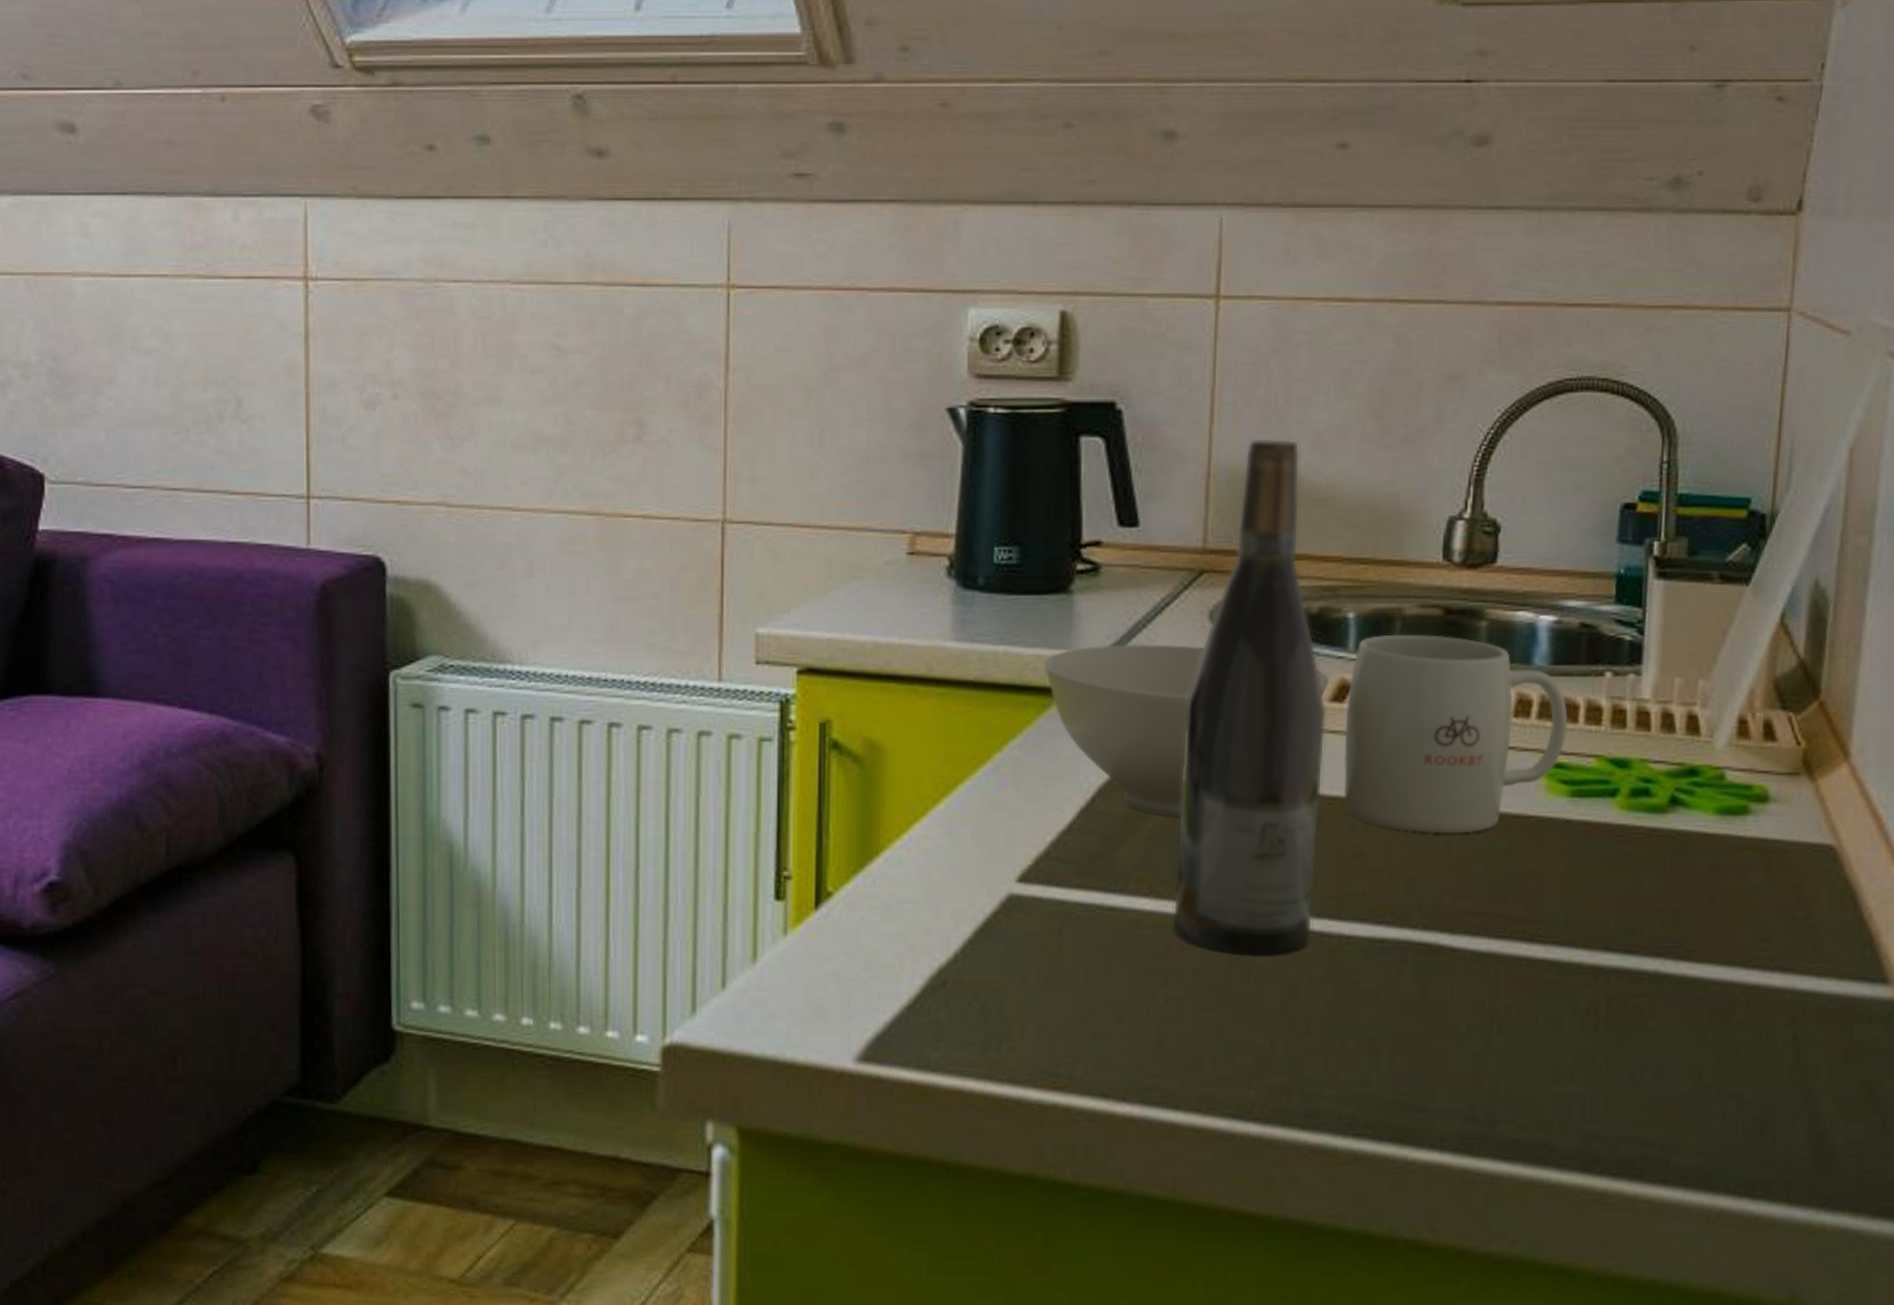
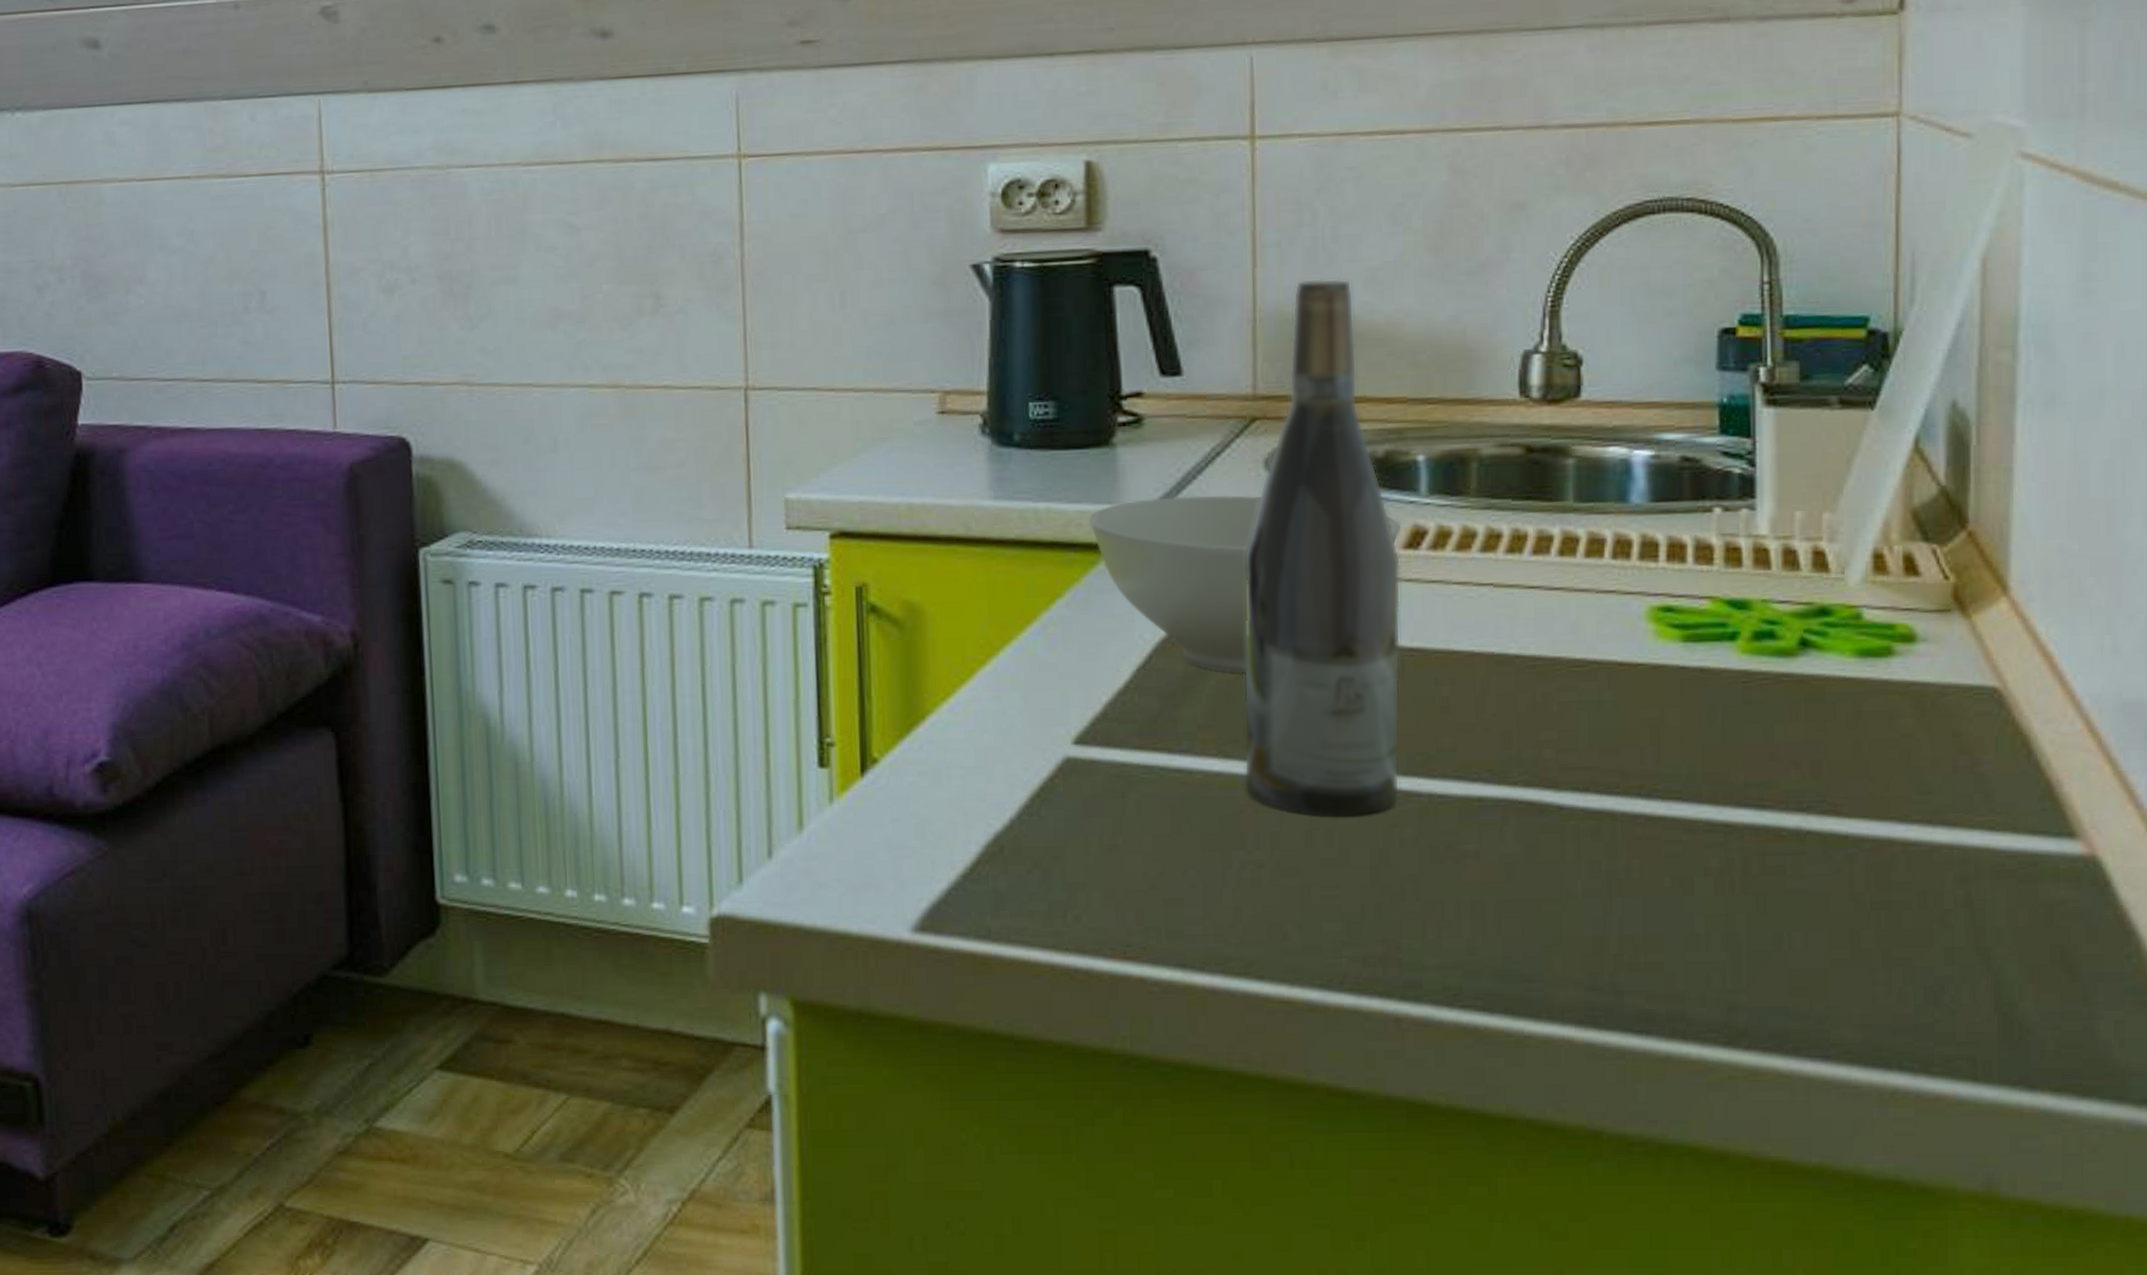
mug: present [1343,634,1568,834] -> none [1421,474,1675,685]

